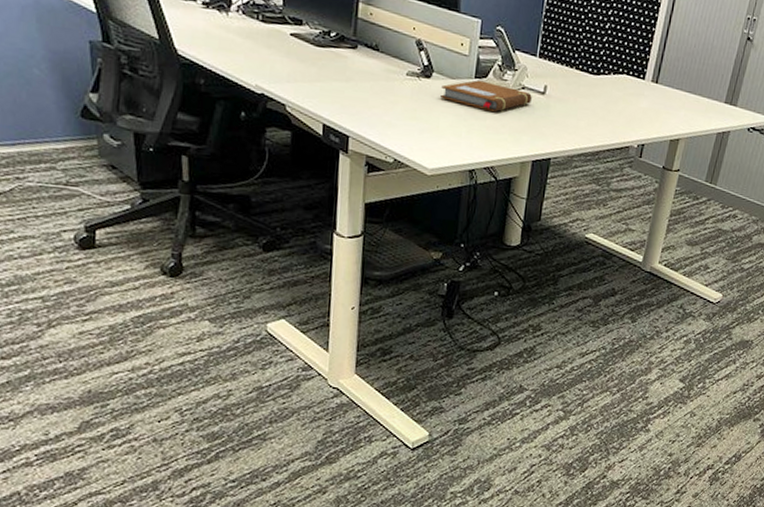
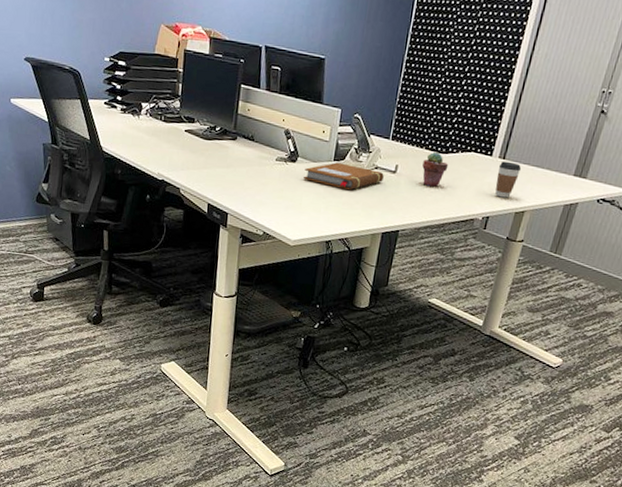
potted succulent: none [573,72,601,111] -> present [422,151,449,187]
coffee cup: none [649,85,675,125] -> present [495,161,522,198]

